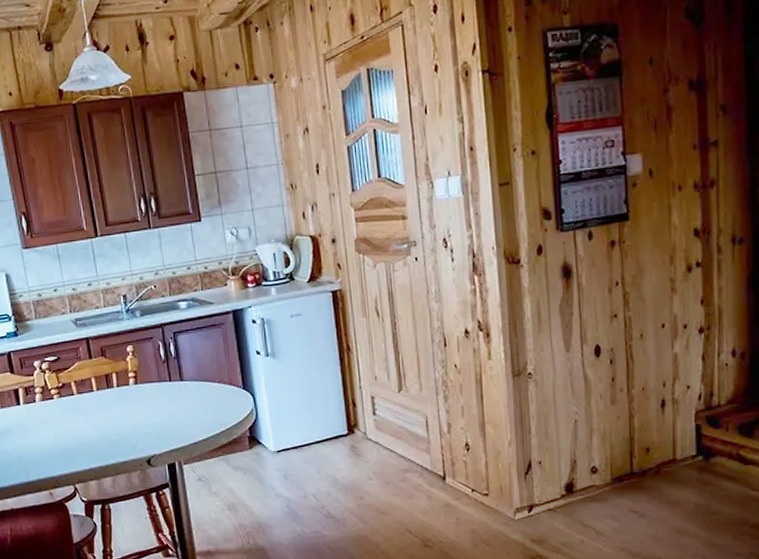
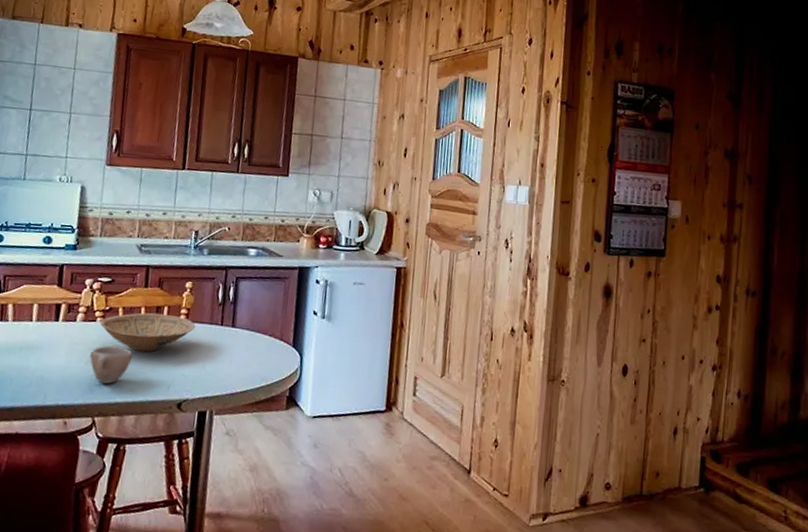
cup: none [56,417,95,454] -> present [89,345,133,384]
bowl: none [57,380,146,420] -> present [100,312,196,353]

